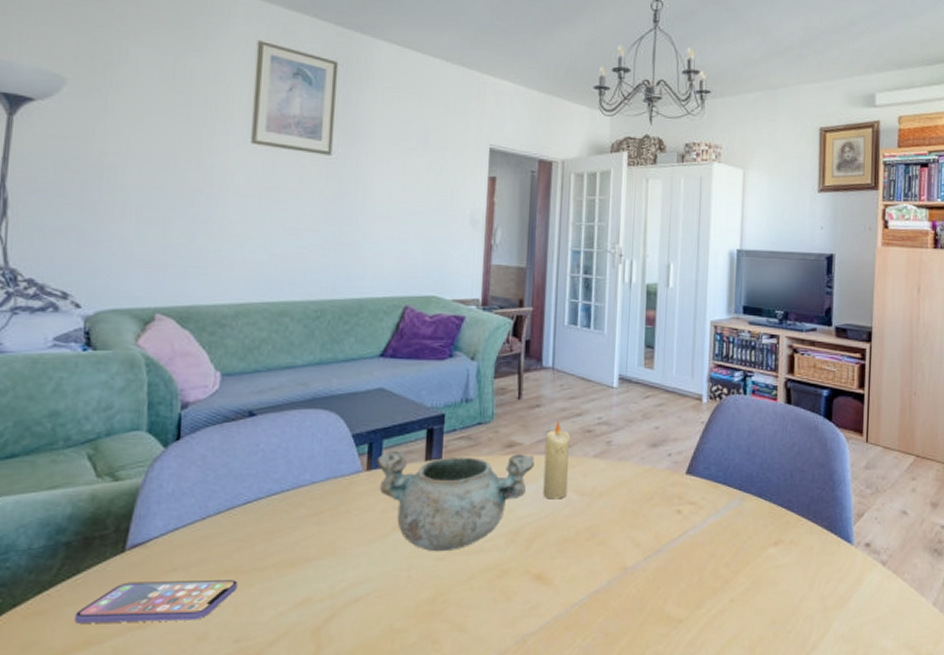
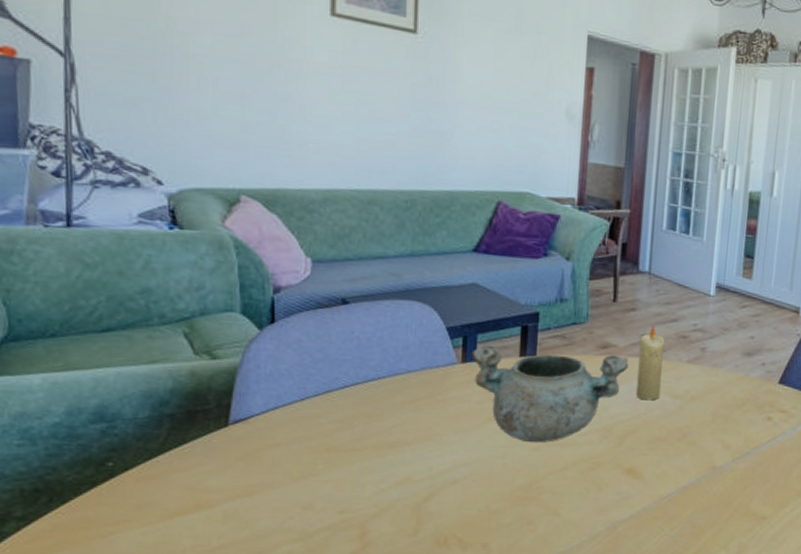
smartphone: present [74,580,237,623] -> none [184,454,339,492]

